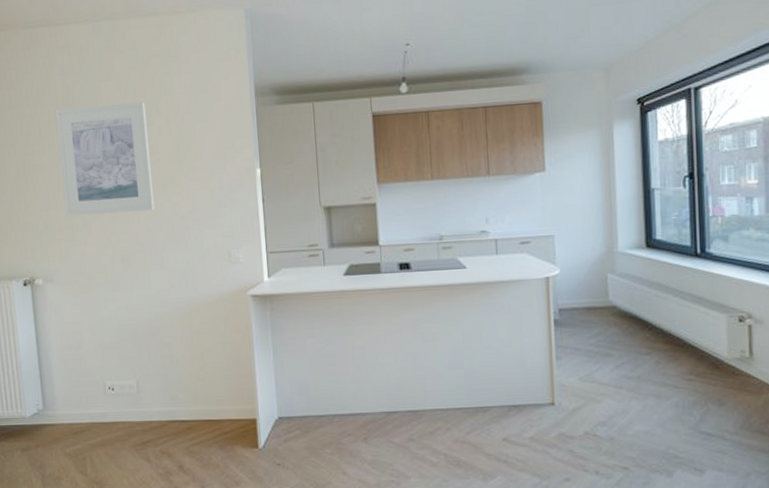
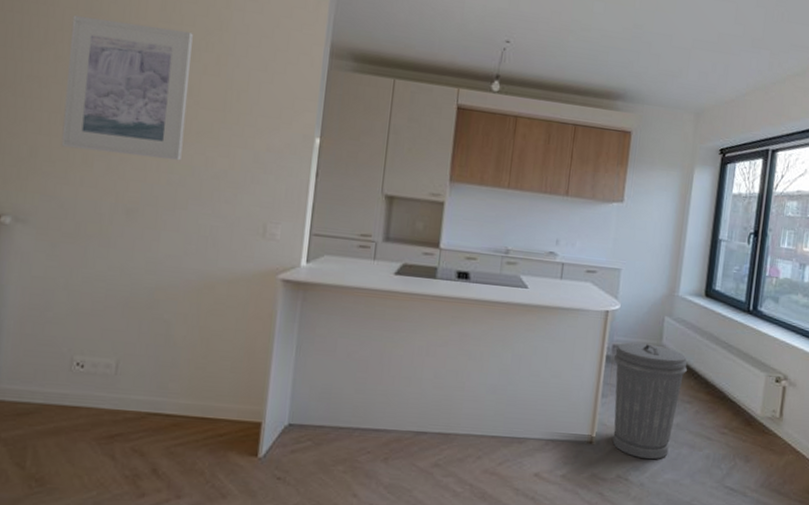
trash can: none [561,302,641,414] -> present [612,342,688,460]

